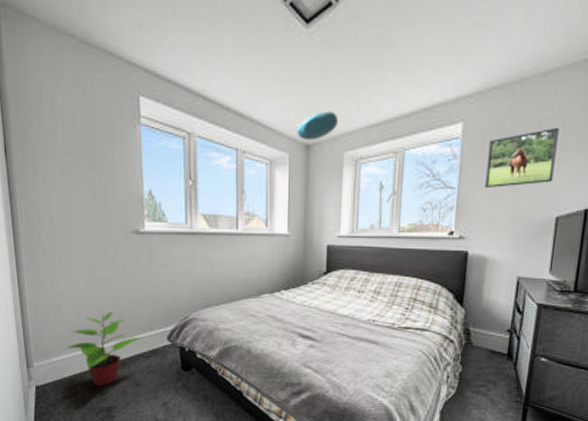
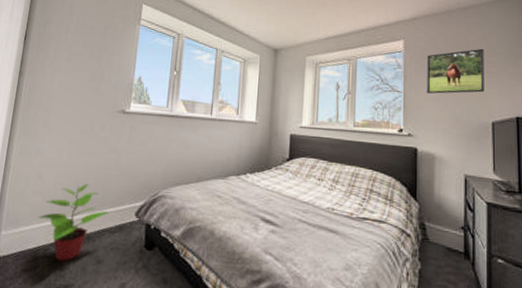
ceiling light: present [295,111,339,141] -> none [266,24,302,46]

